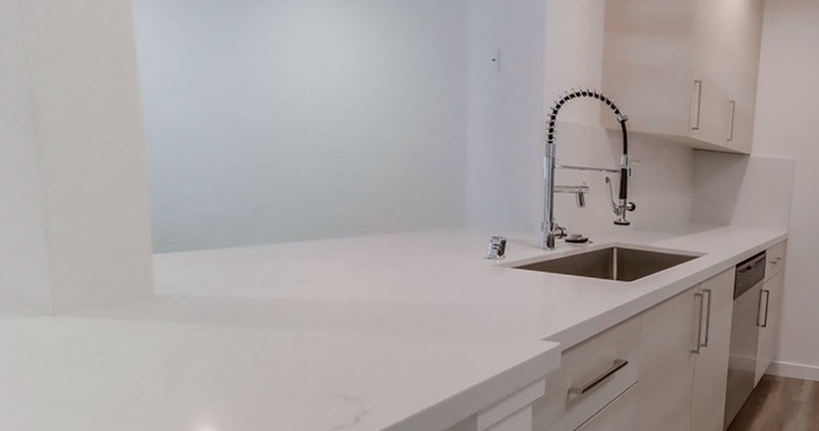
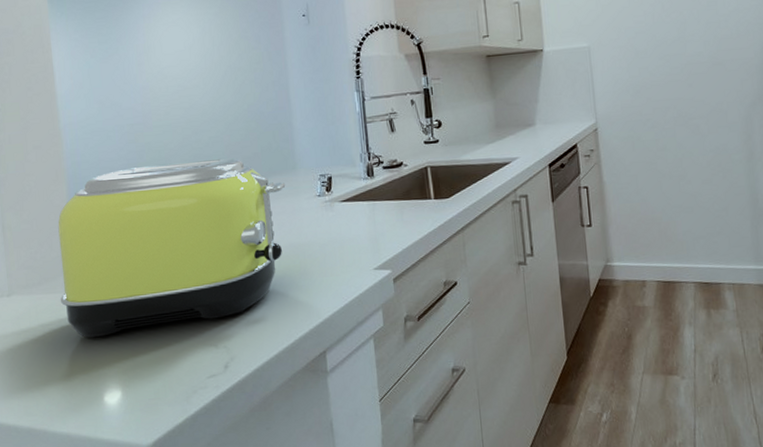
toaster: none [133,190,450,375] -> present [58,157,286,337]

